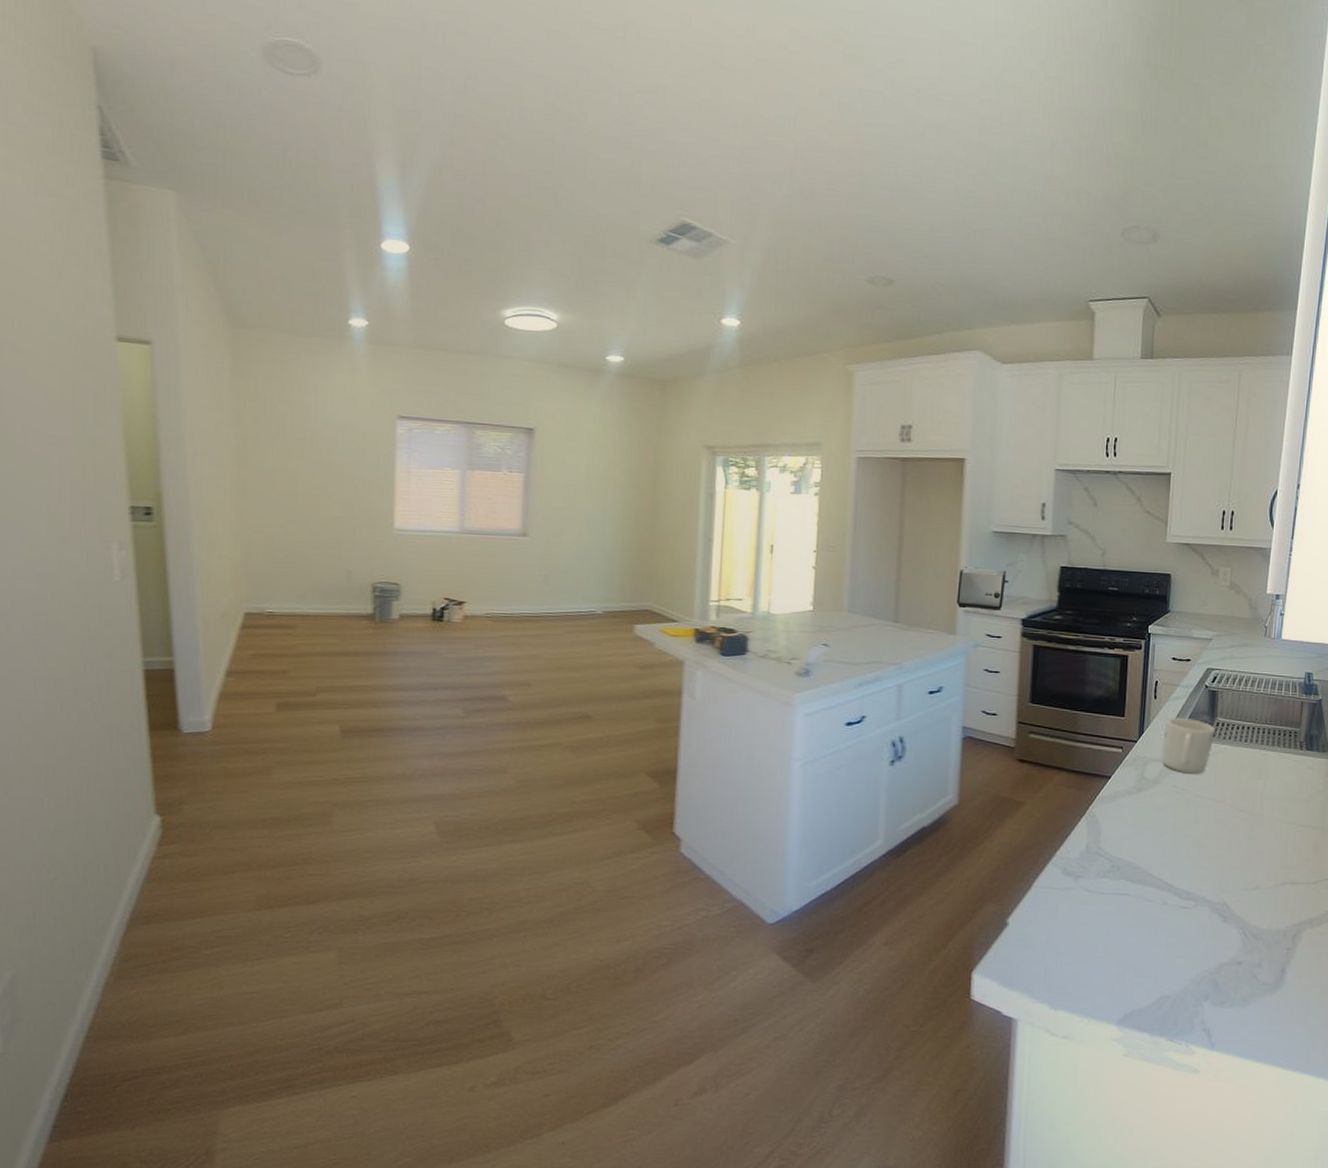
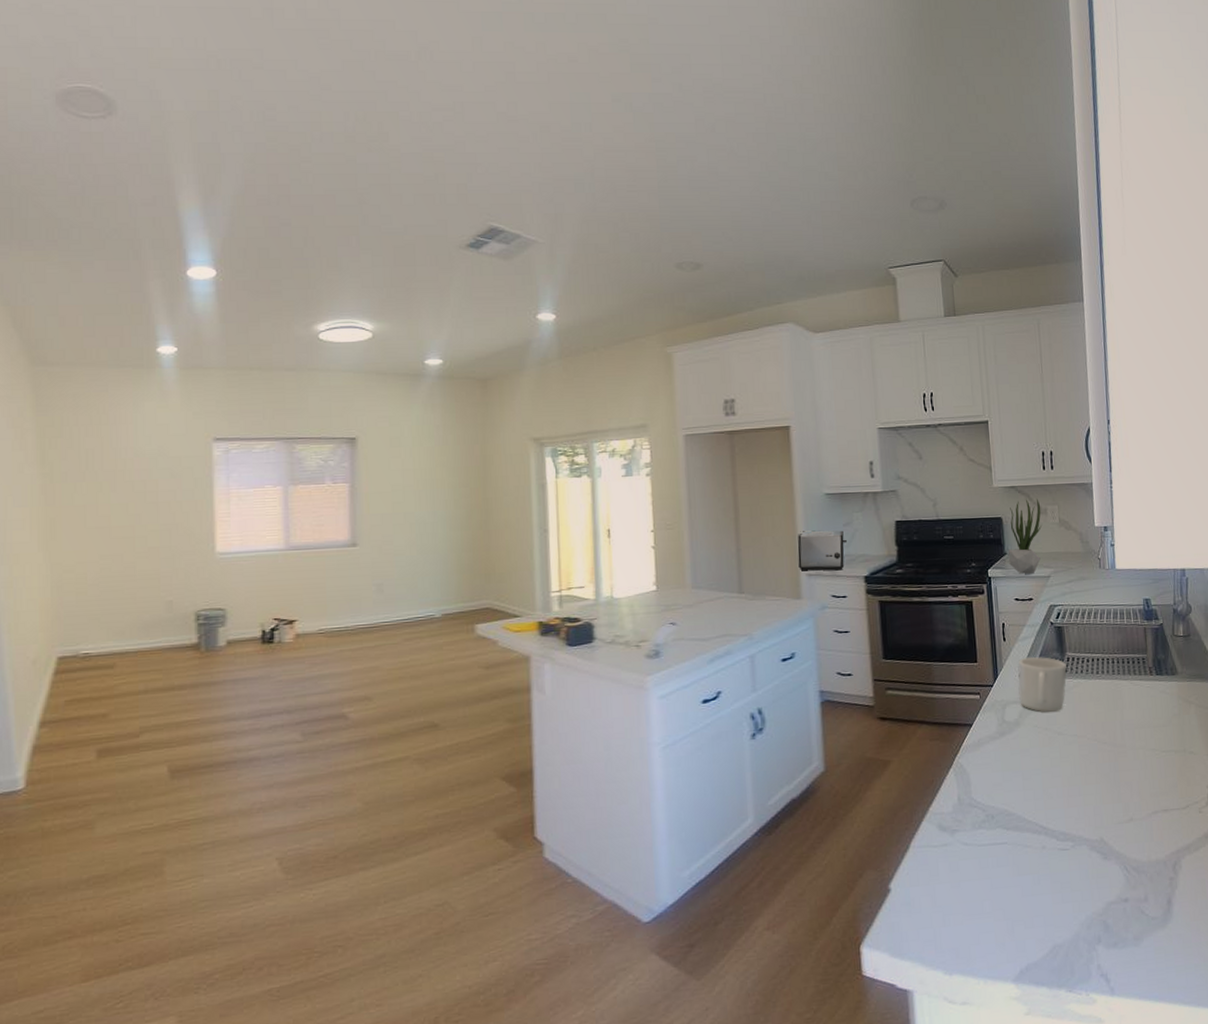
potted plant: none [1171,558,1213,634] -> present [1008,499,1043,574]

